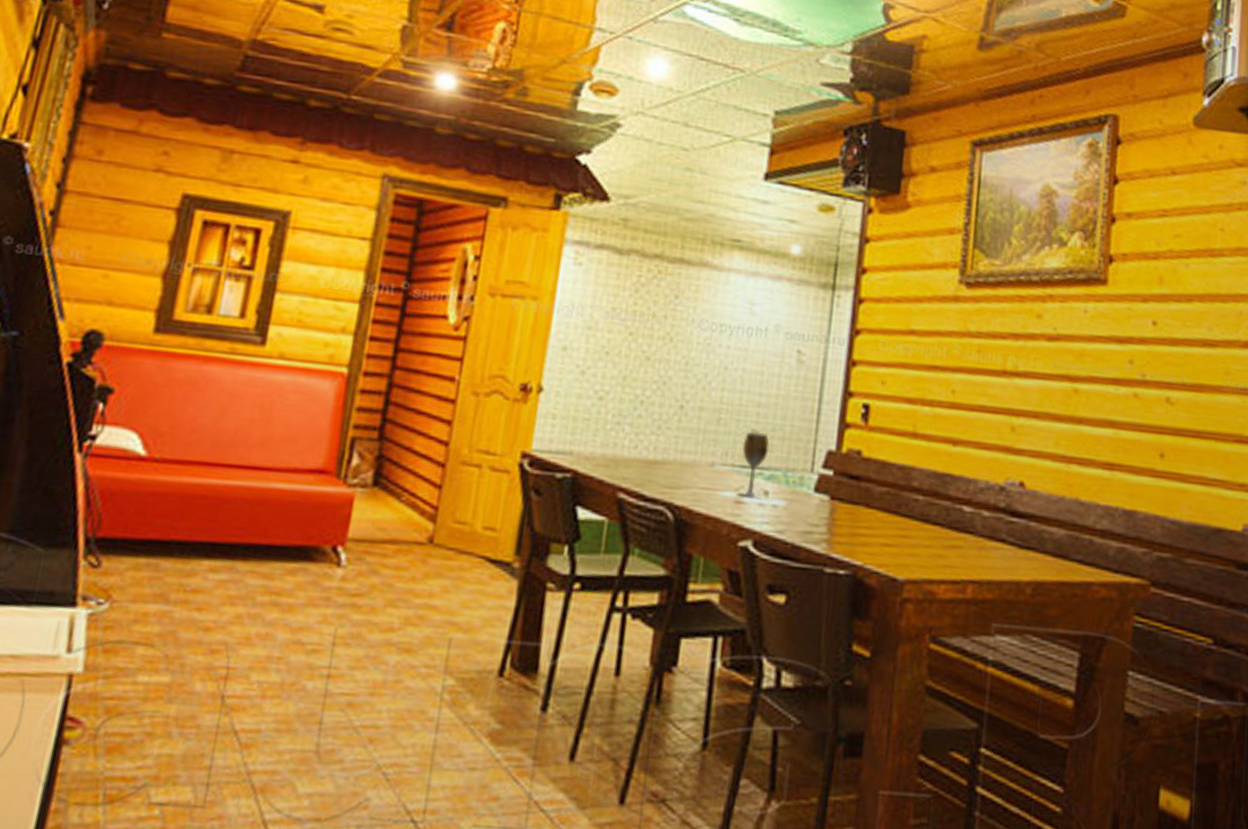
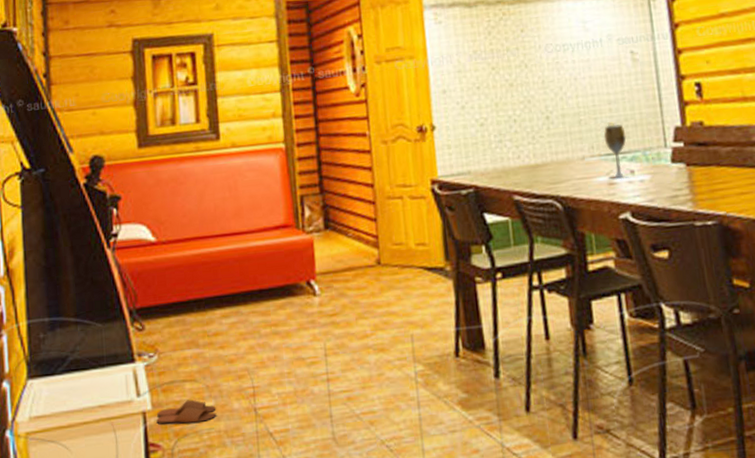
slipper: none [84,668,171,701] -> present [156,399,217,425]

